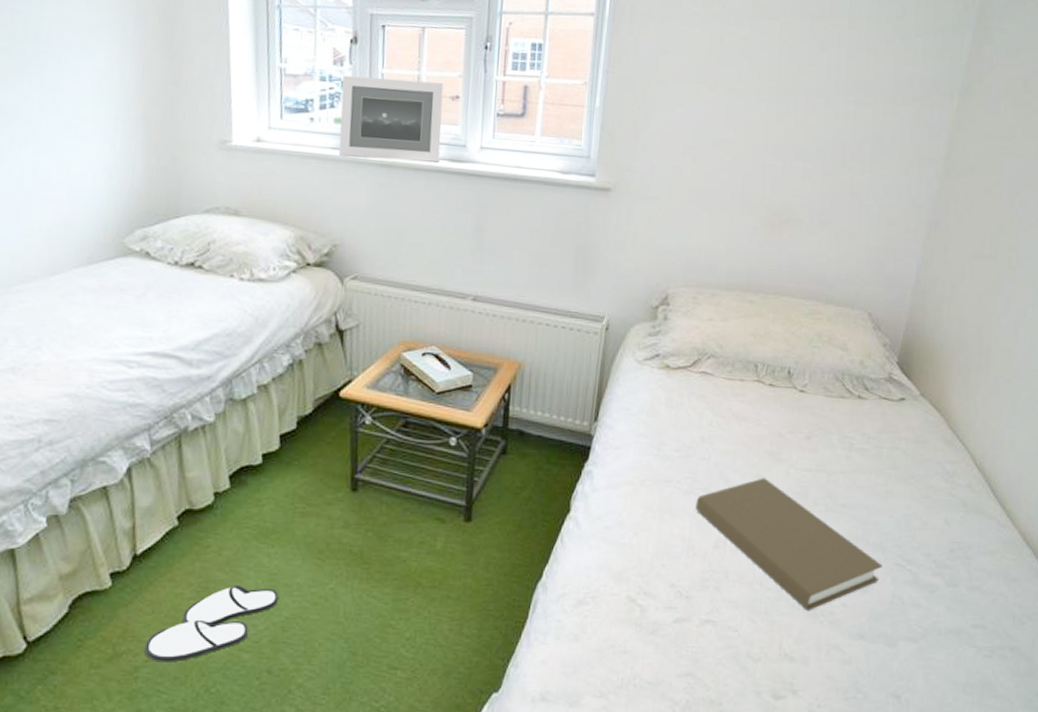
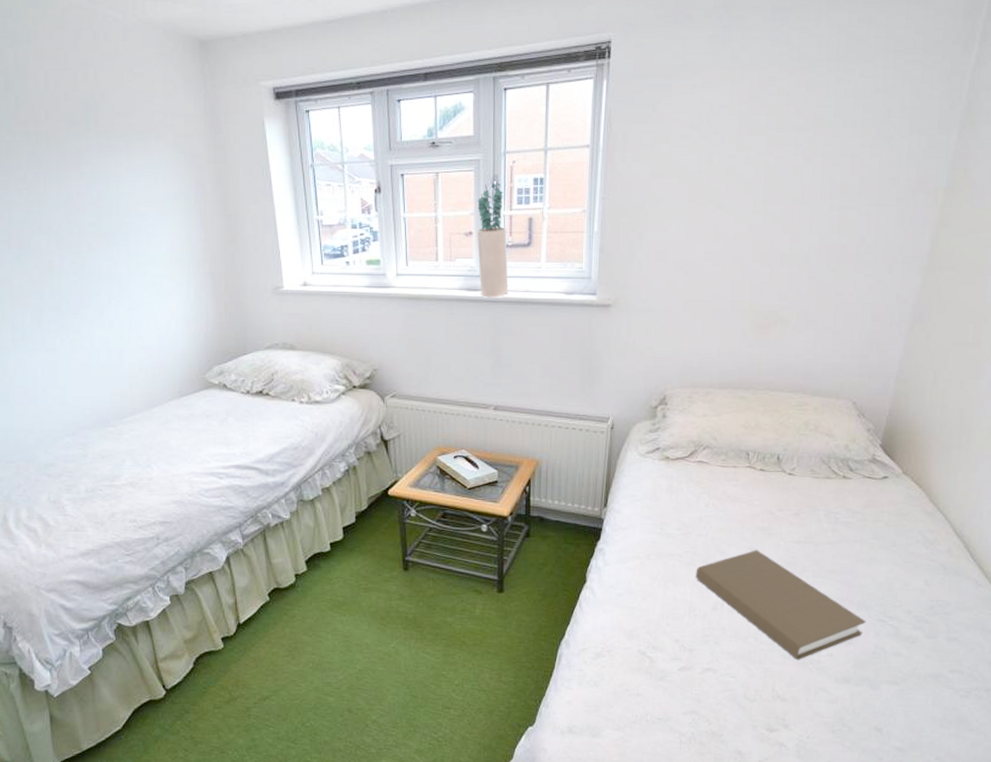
slippers: present [144,585,278,663] -> none [253,646,352,704]
picture frame: present [338,75,444,163] -> none [371,221,459,294]
vase: none [464,42,499,172] -> present [477,181,509,298]

